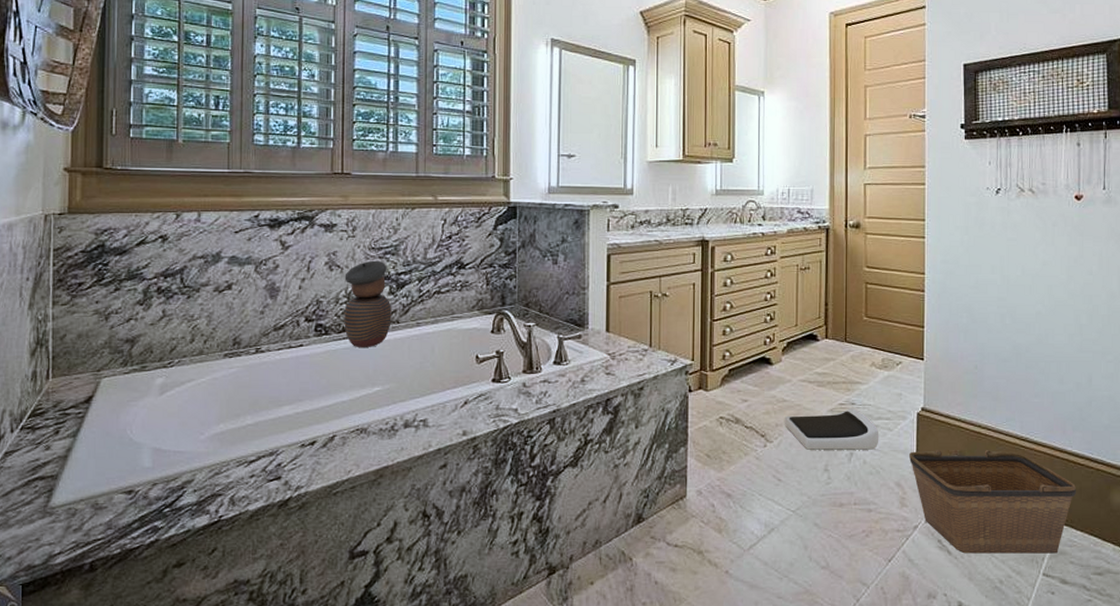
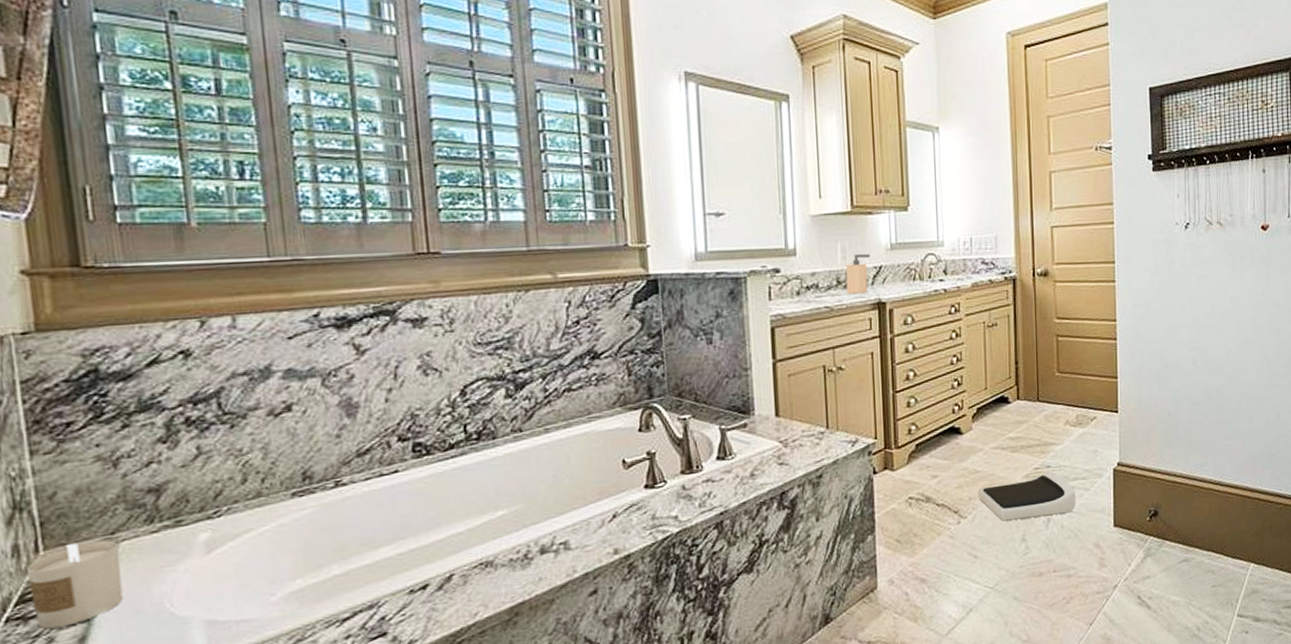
candle: none [39,375,102,439] -> present [26,540,124,630]
figurine: present [344,260,392,348] -> none [445,358,512,466]
soap dispenser: none [674,196,697,232] -> present [845,253,870,295]
bicycle basket: present [909,450,1077,554] -> none [1107,497,1267,606]

